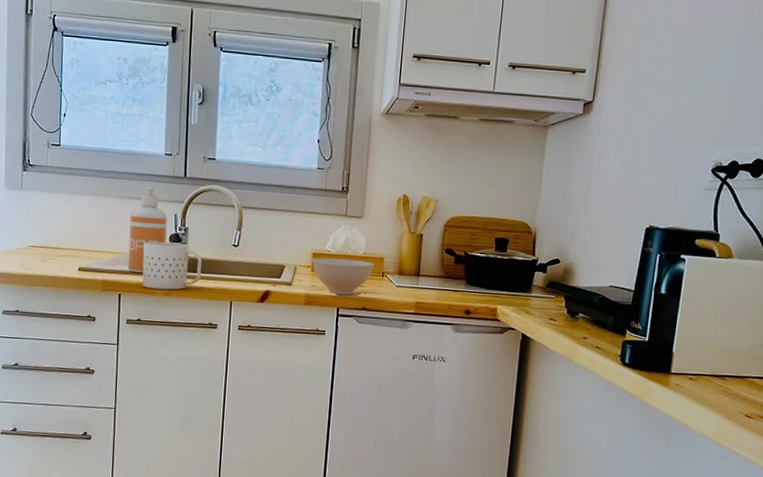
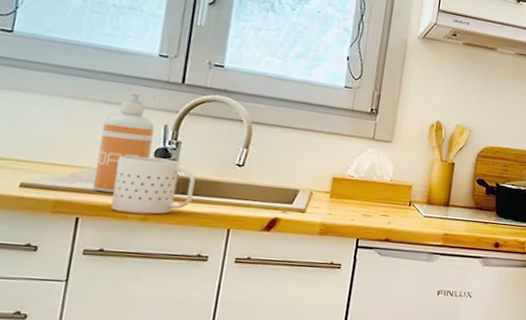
bowl: present [311,257,375,296] -> none [330,183,402,225]

